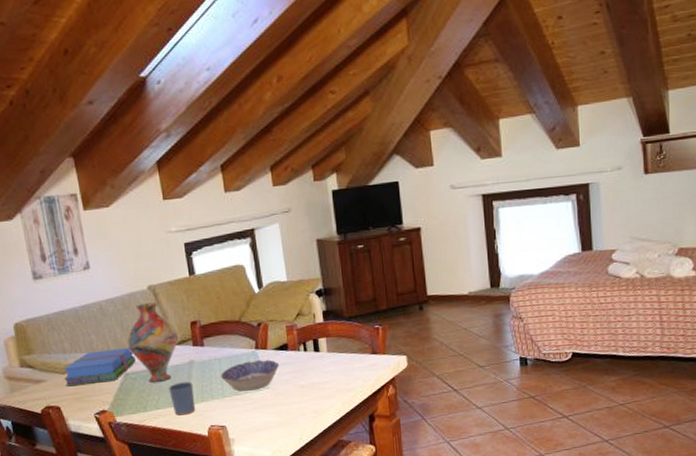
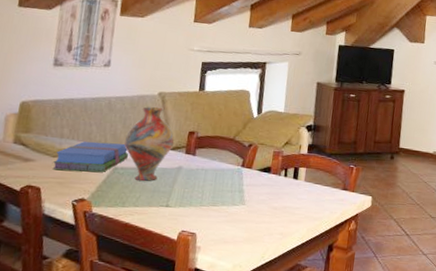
mug: present [169,382,196,416] -> none [150,185,176,217]
bowl: present [221,359,280,391] -> none [203,176,260,204]

